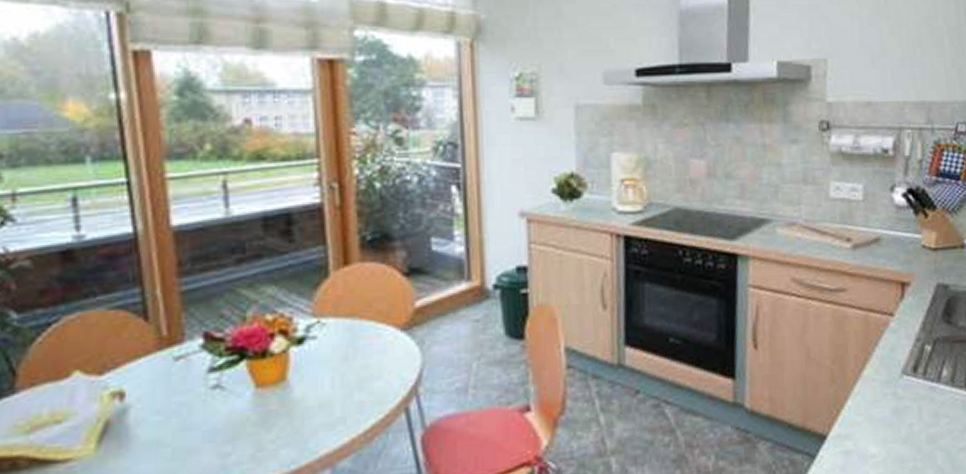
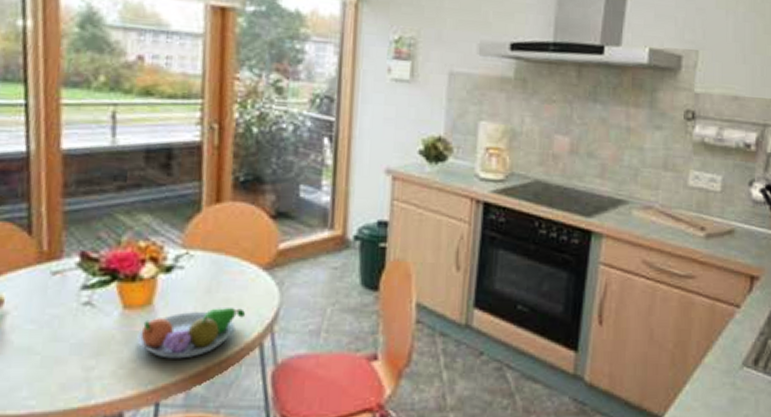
fruit bowl: none [274,373,388,435] -> present [137,307,246,359]

